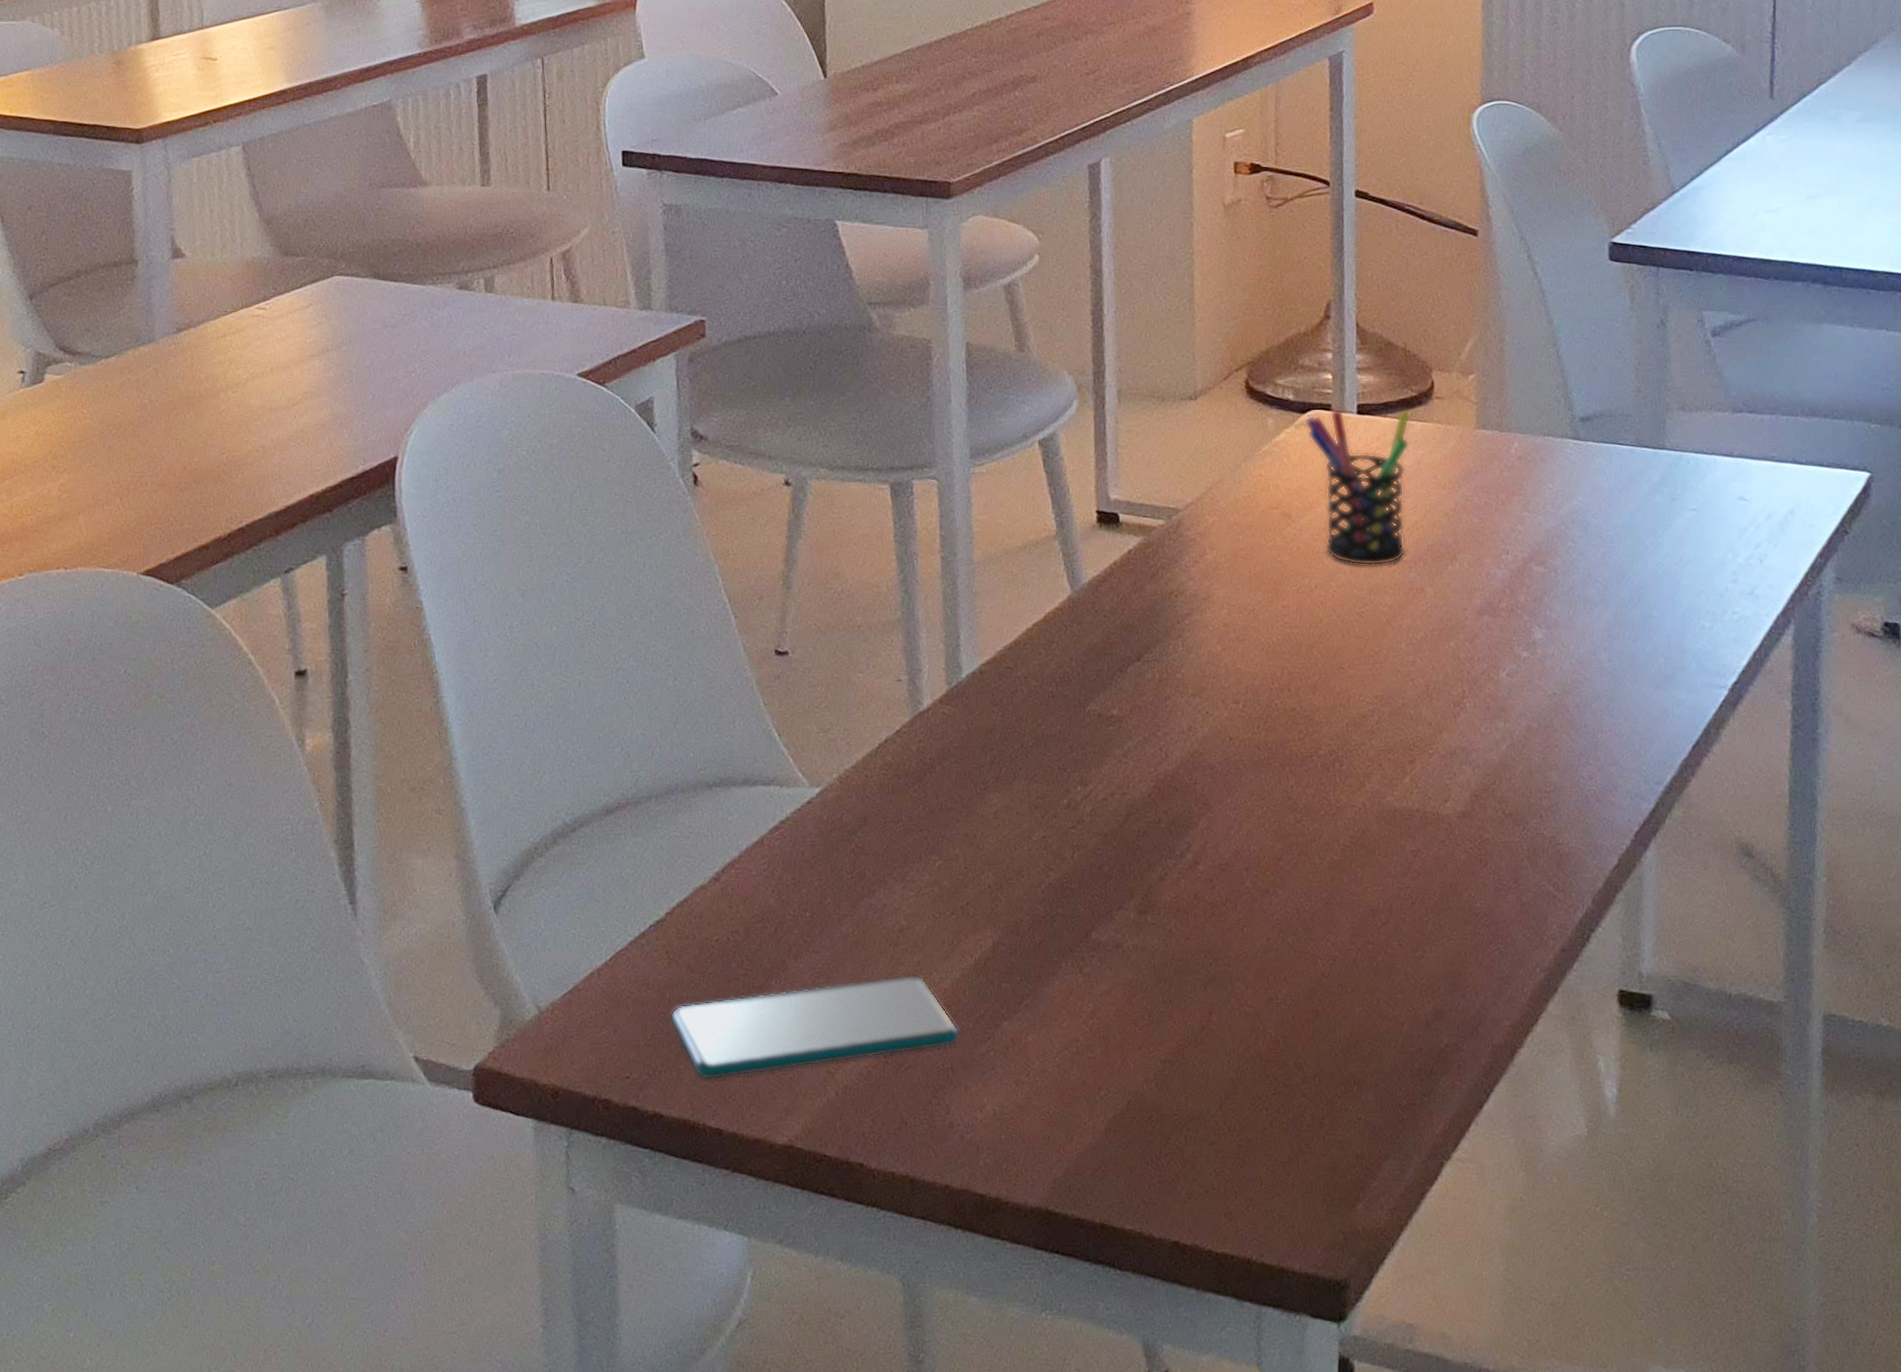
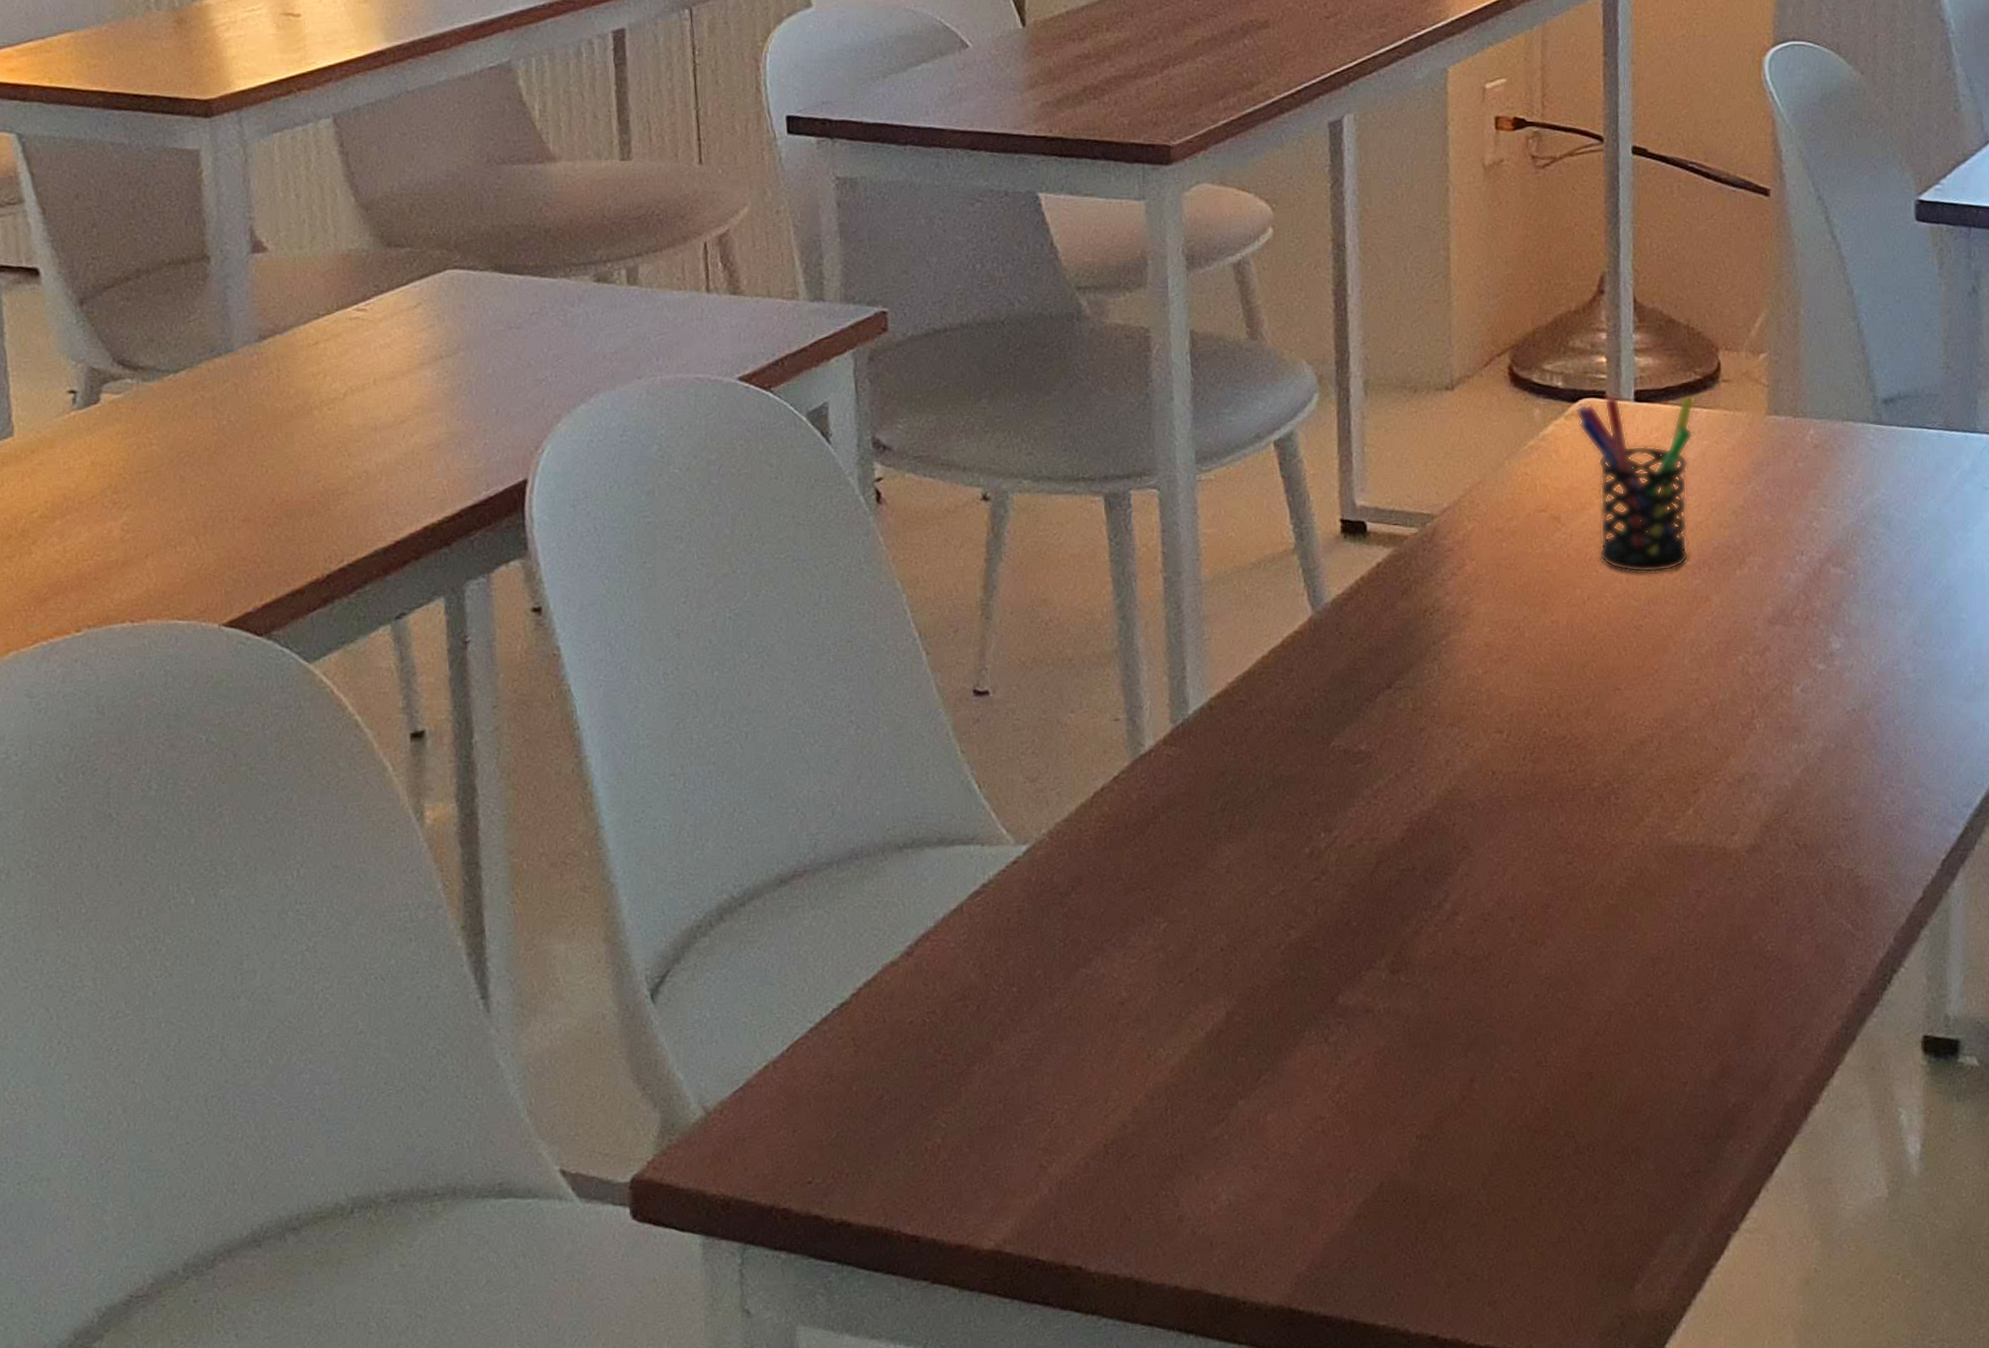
smartphone: present [670,974,961,1080] -> none [858,1051,1191,1181]

